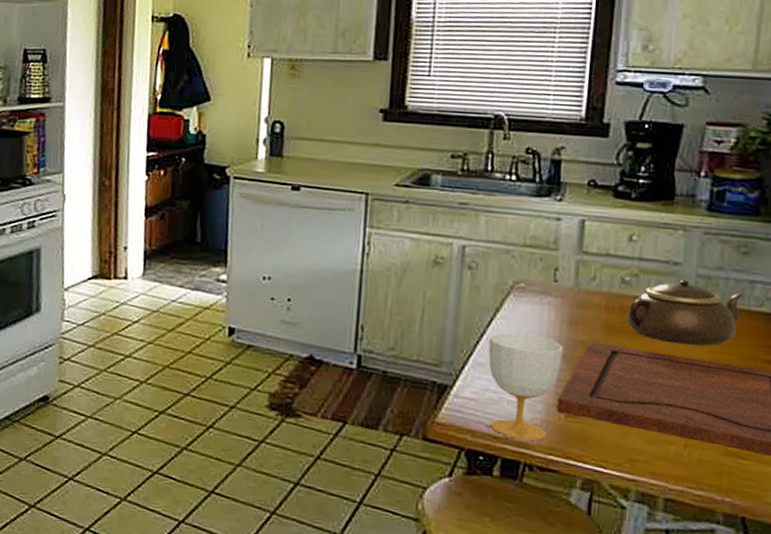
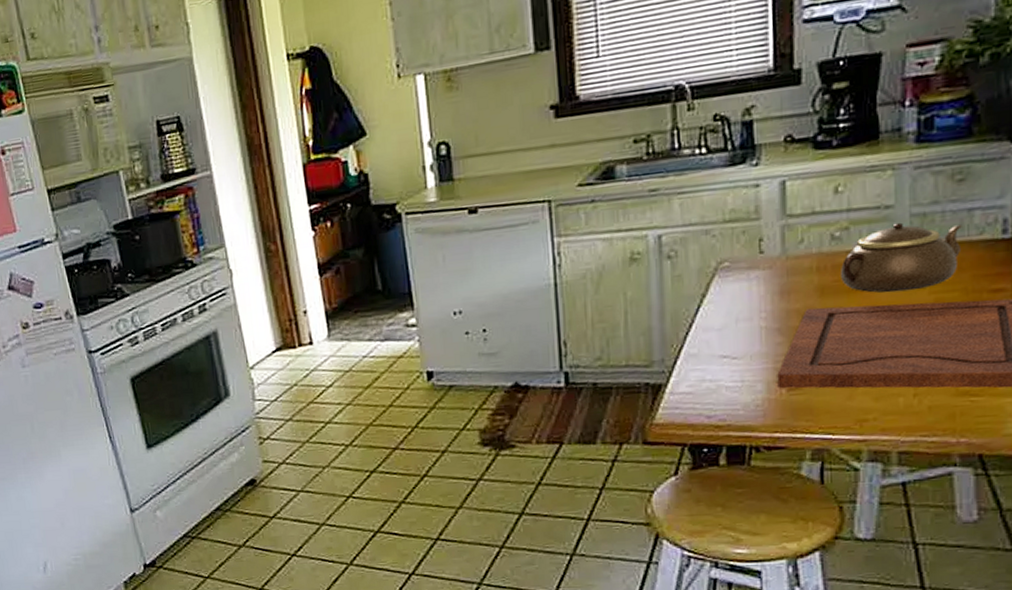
cup: present [488,332,564,441] -> none [698,314,778,424]

